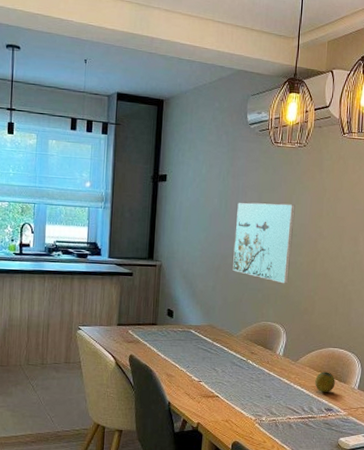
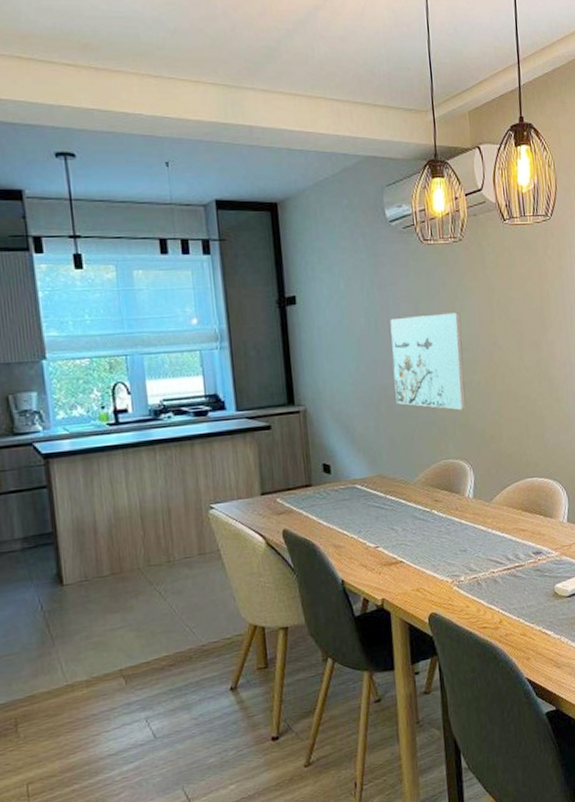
fruit: present [315,371,335,392] -> none [516,507,540,533]

